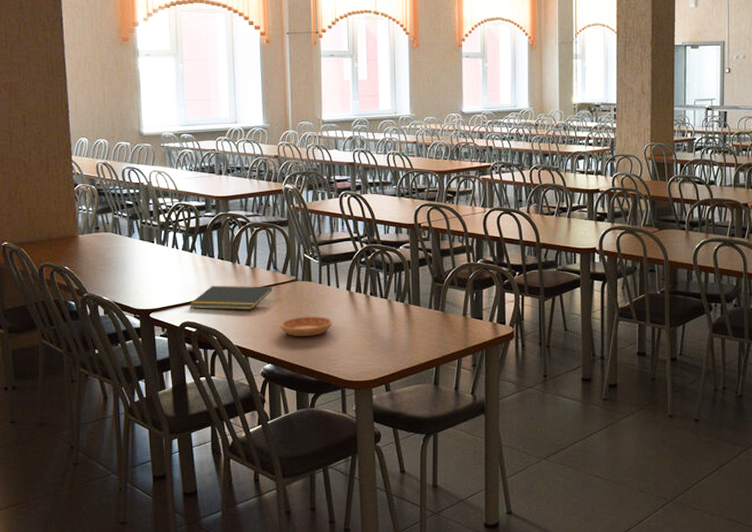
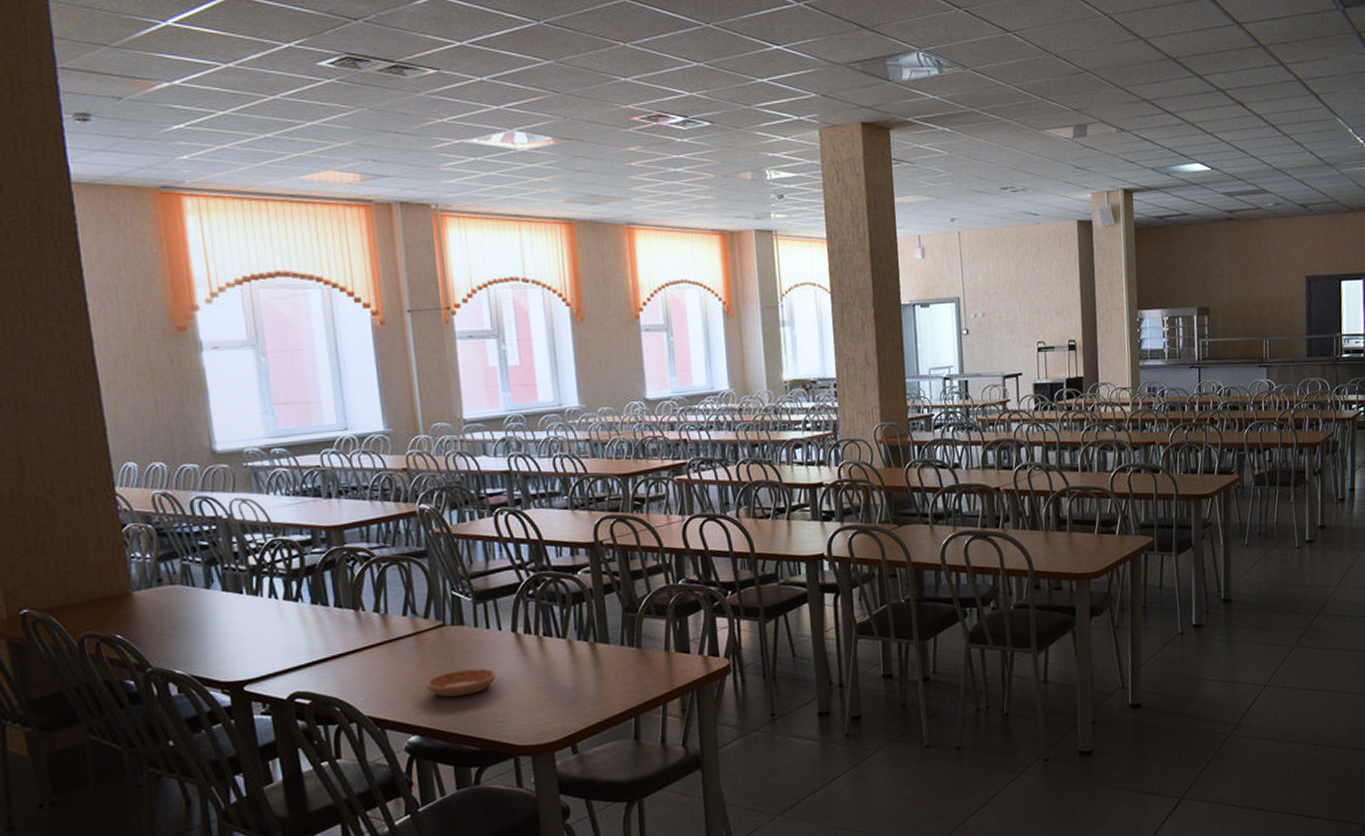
notepad: present [188,285,272,310] -> none [297,637,412,675]

